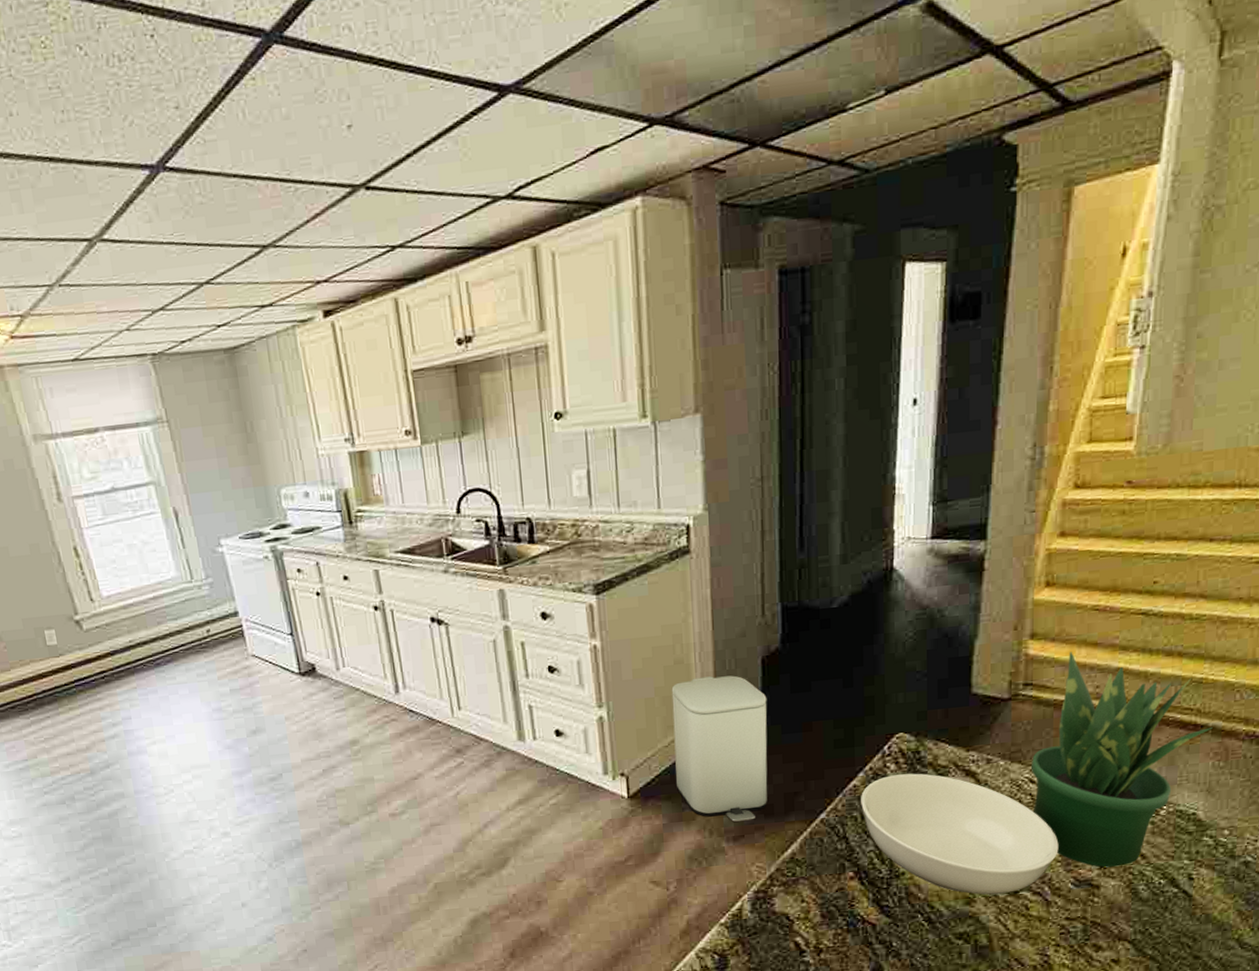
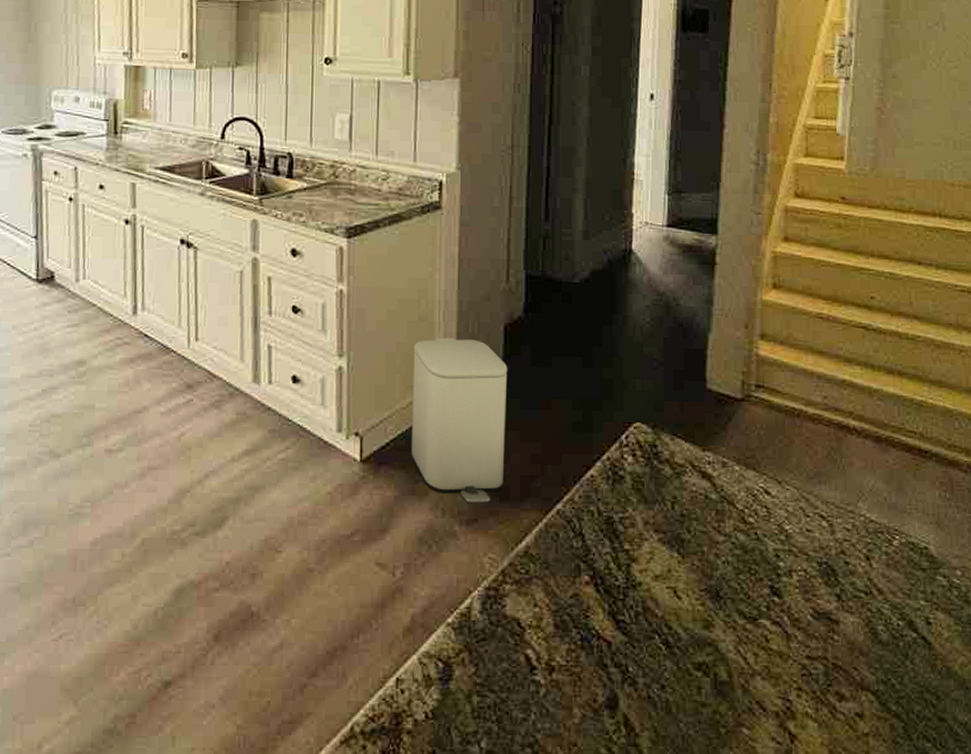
bowl: present [861,773,1059,895] -> none [598,468,796,620]
planter: present [1030,652,1213,868] -> none [765,358,936,600]

